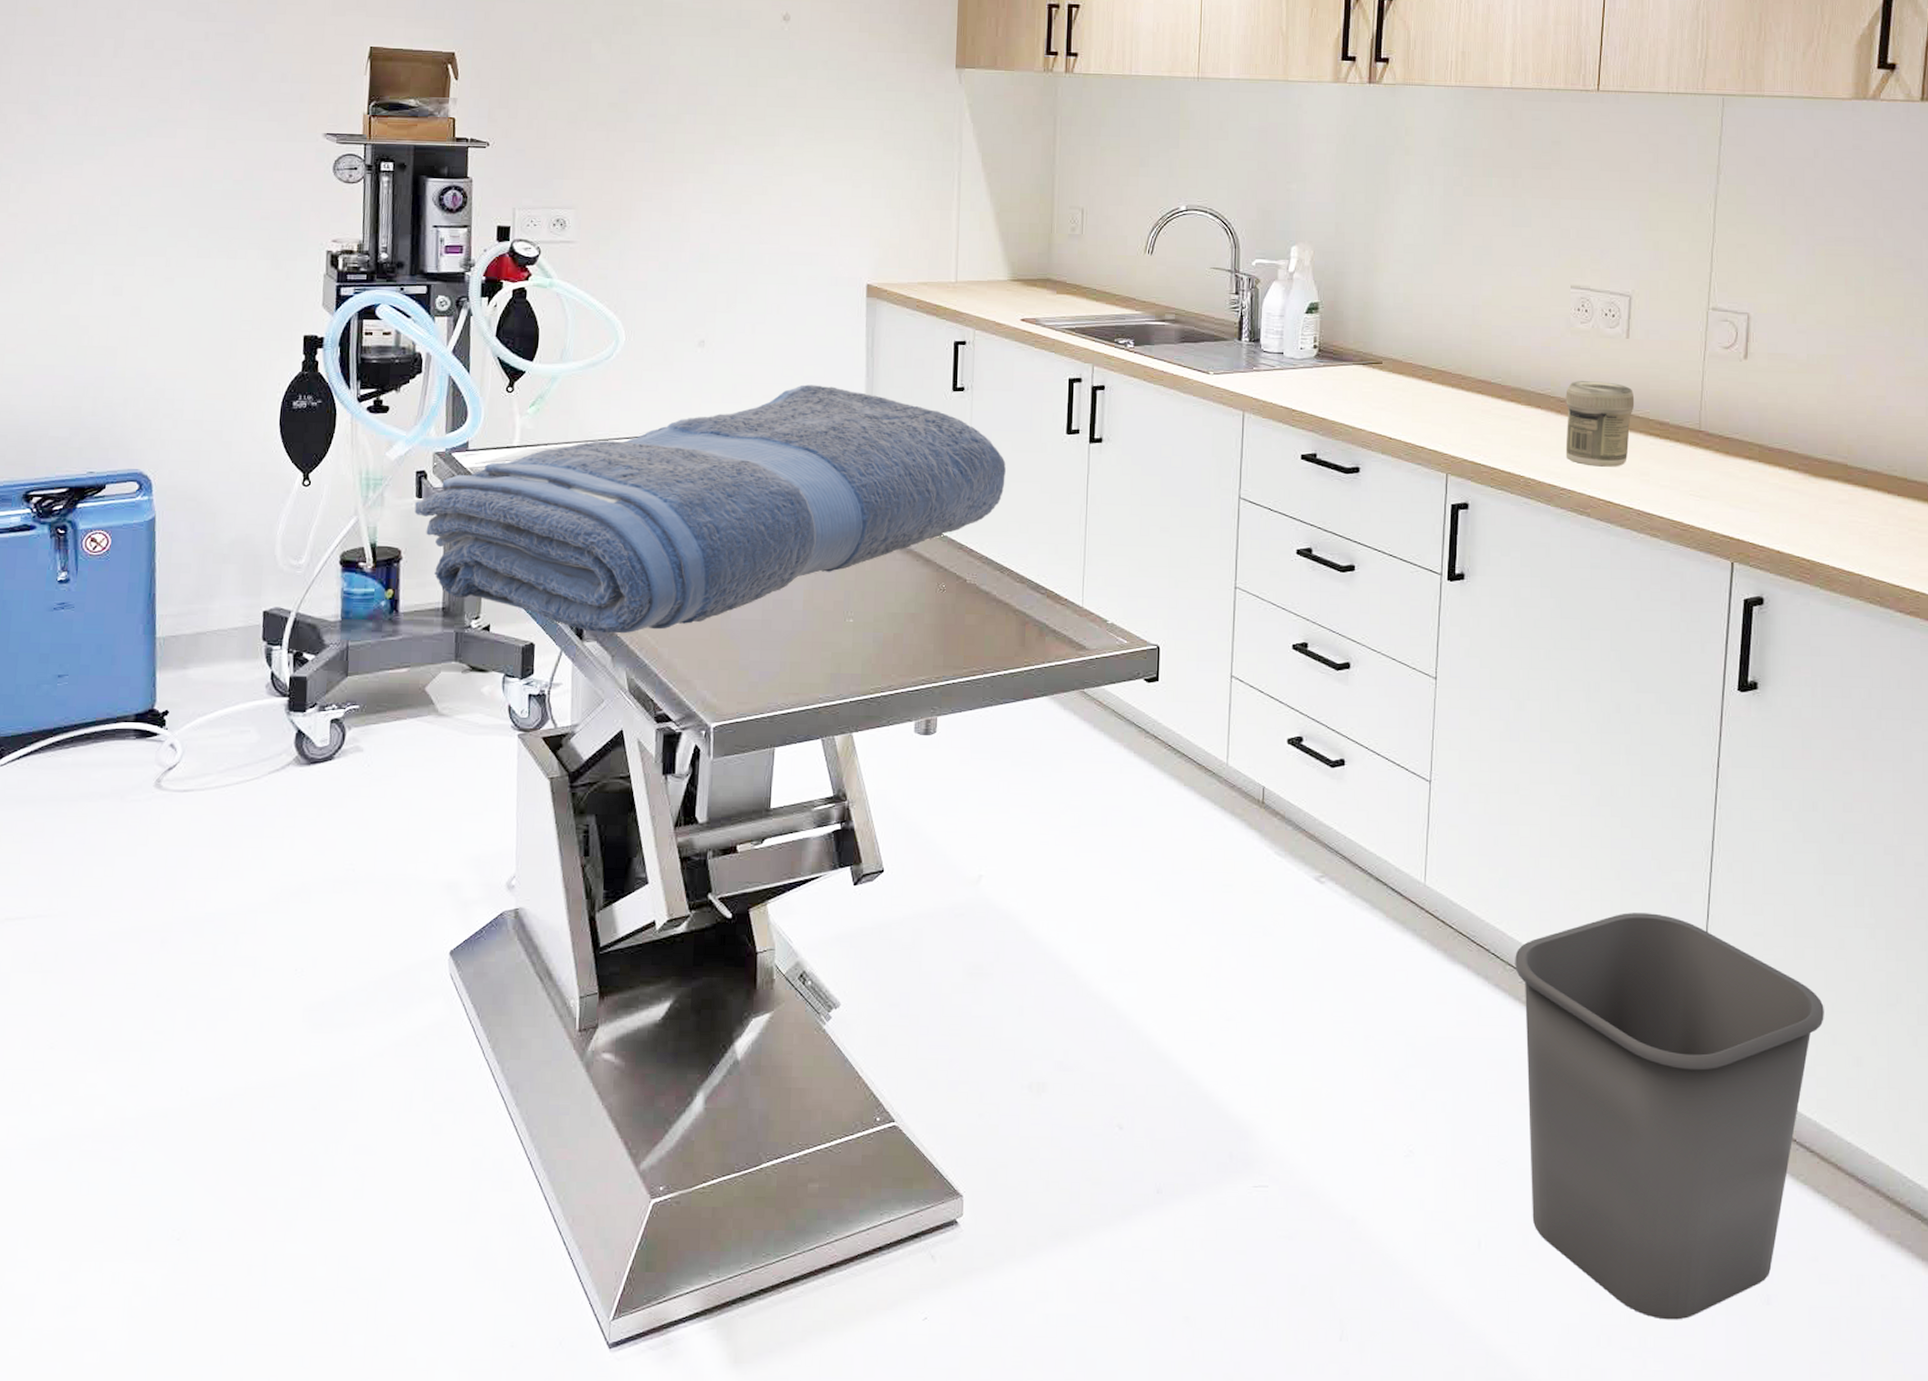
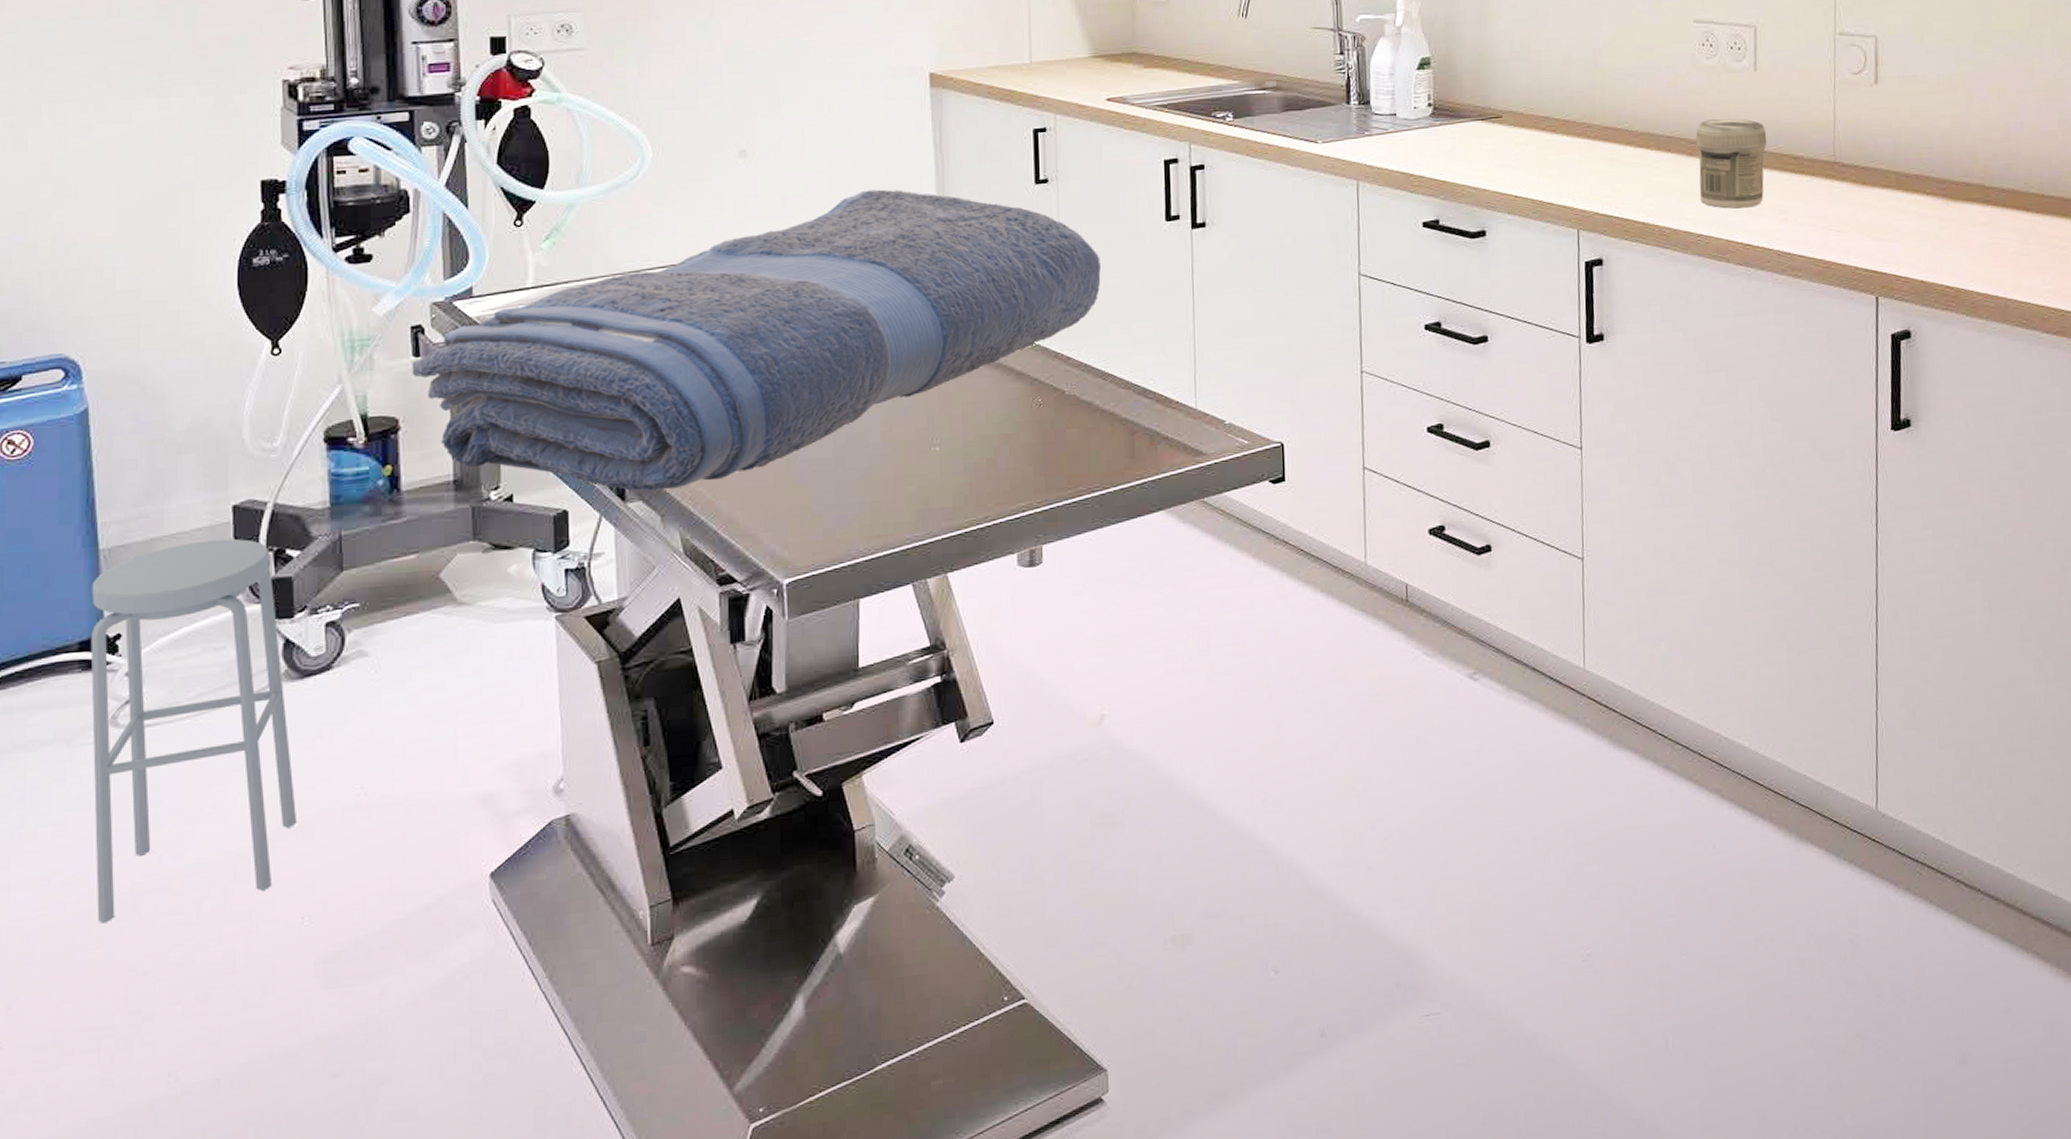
stool: none [135,638,297,954] -> present [90,538,298,923]
waste bin: present [1515,913,1824,1320] -> none [1683,671,2000,1095]

